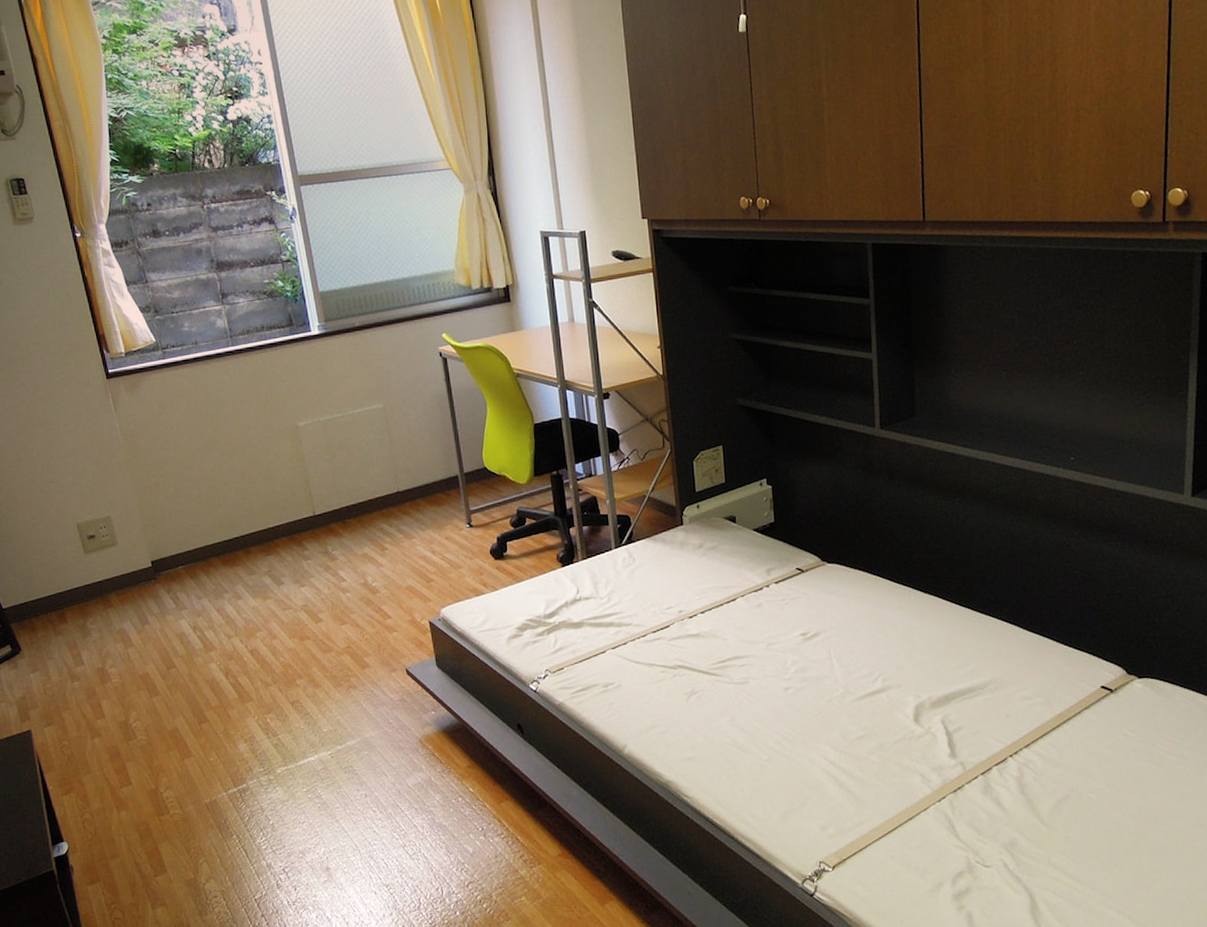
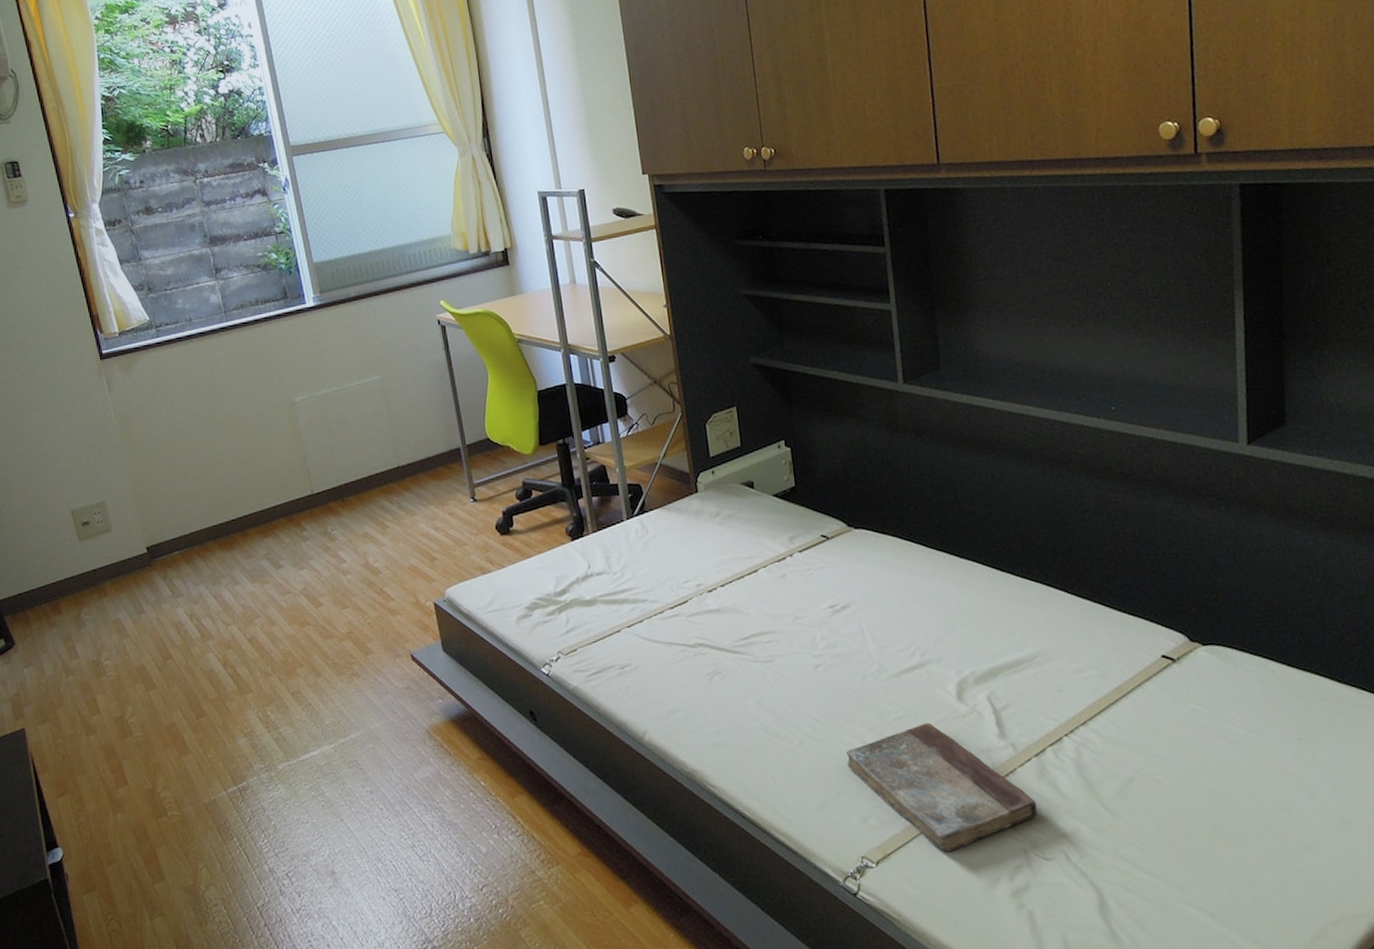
book: none [810,742,981,859] -> present [847,722,1038,853]

